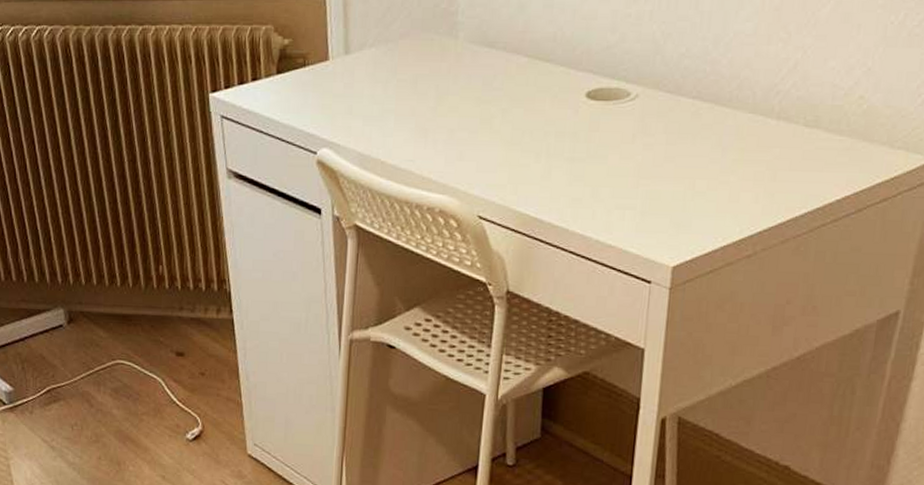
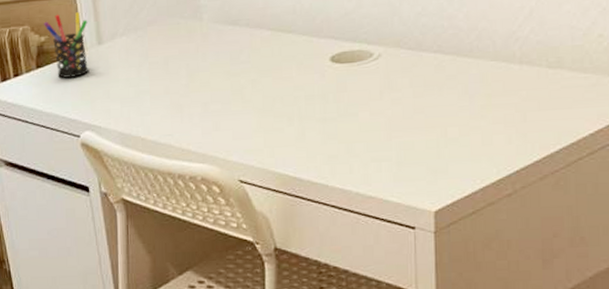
pen holder: none [288,15,336,88] -> present [43,12,88,78]

